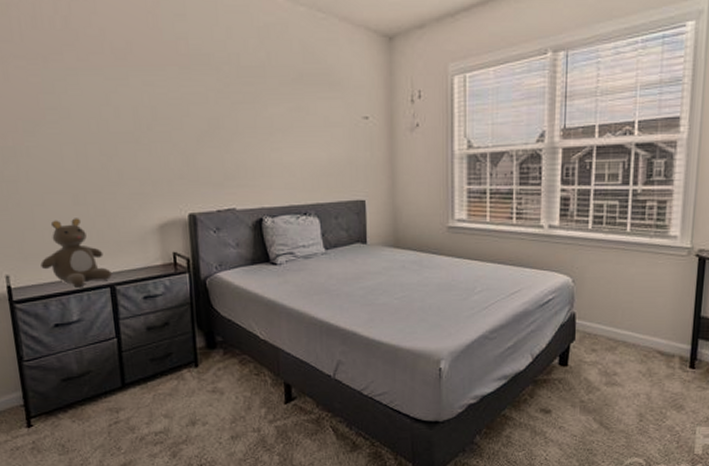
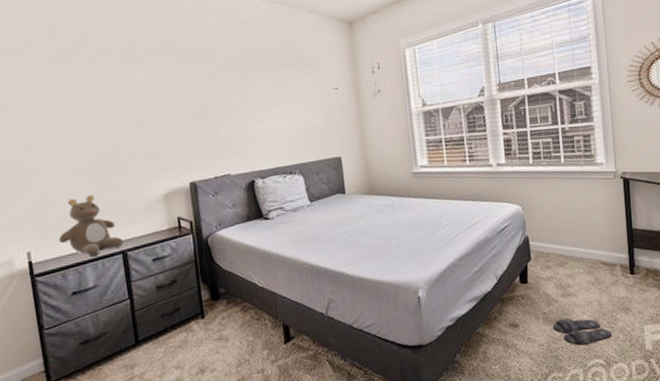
slippers: none [590,409,658,441] -> present [552,318,612,346]

